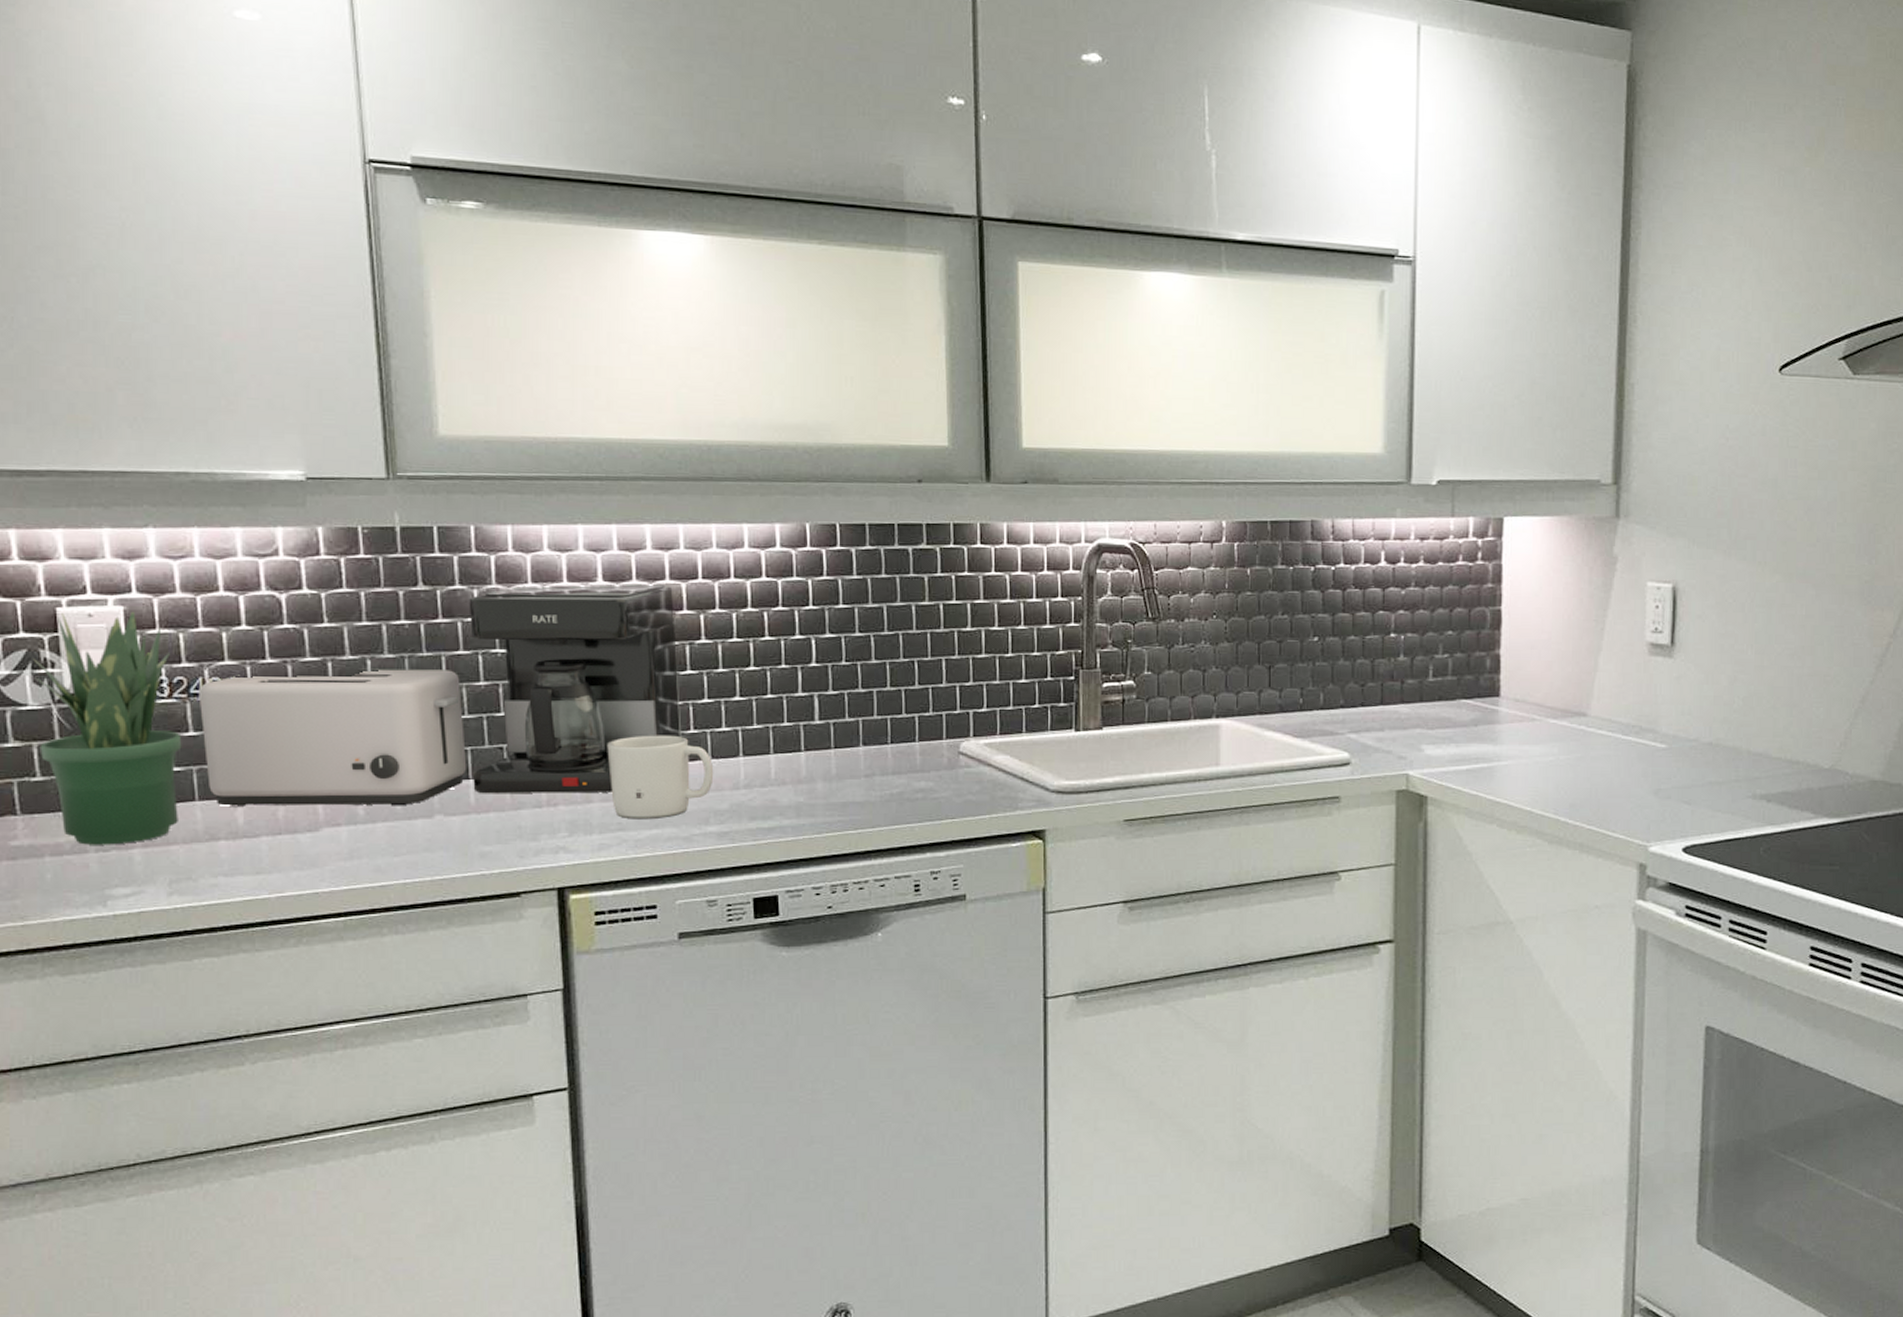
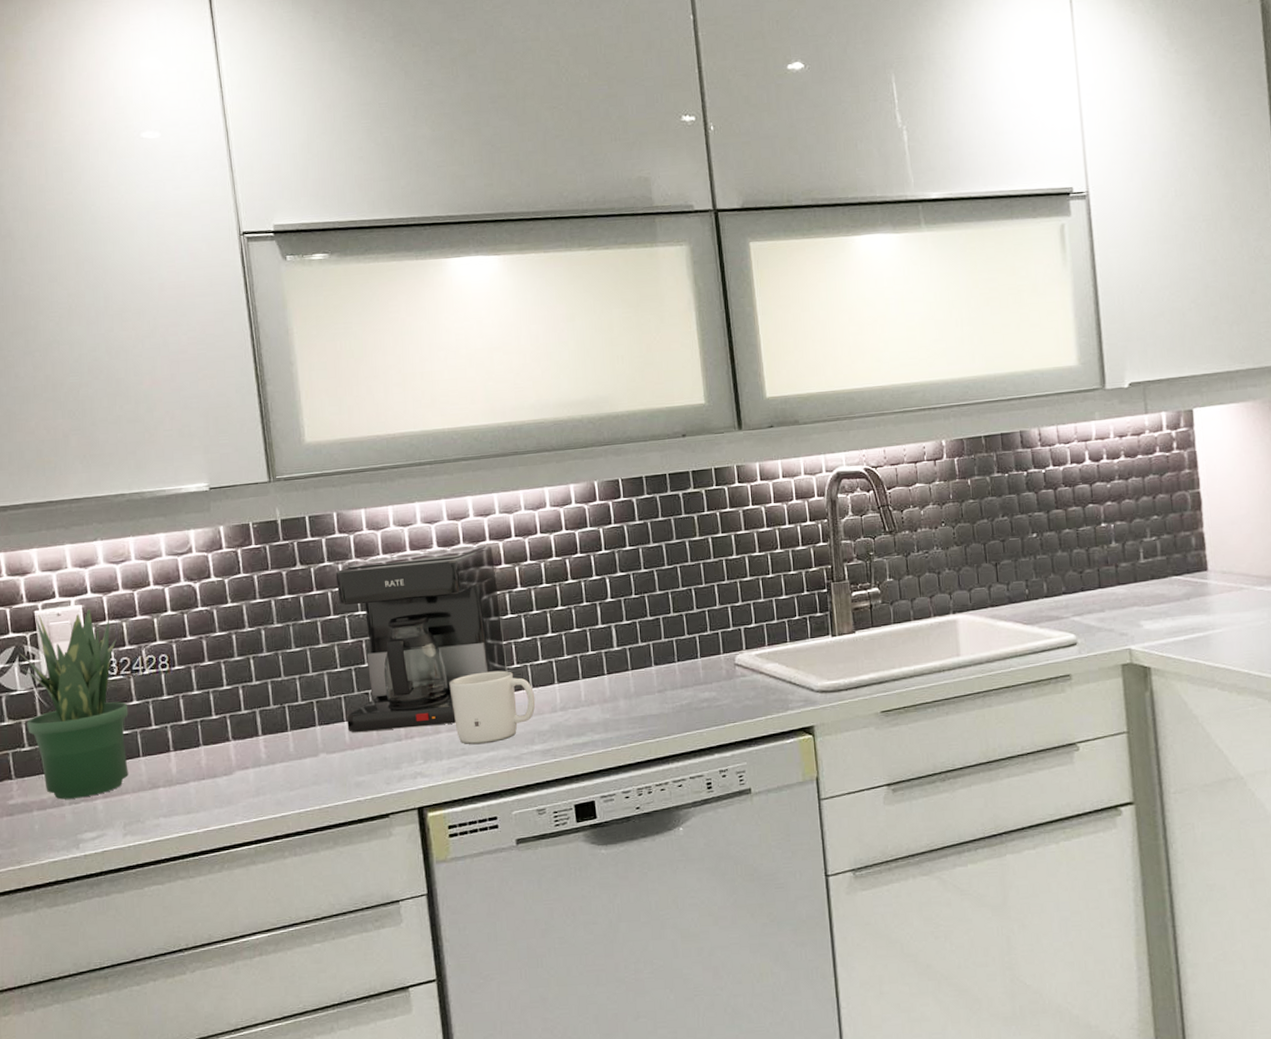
toaster: present [198,669,467,806] -> none [139,632,342,760]

